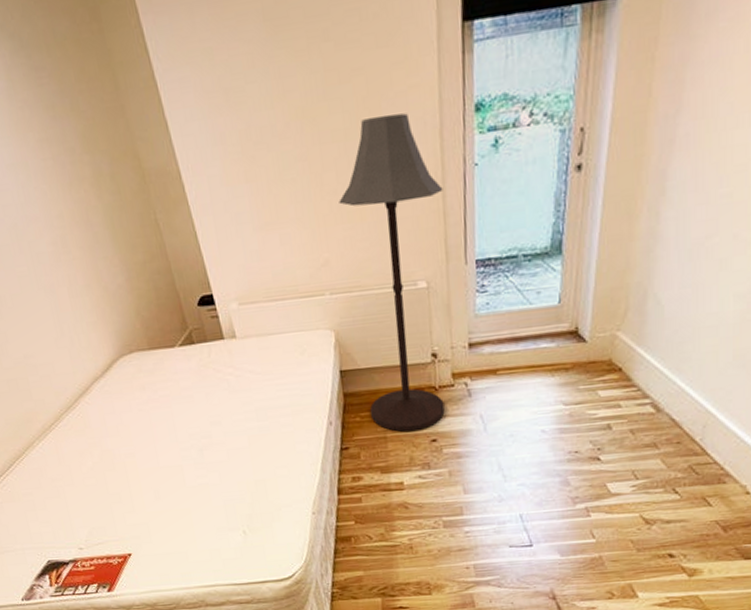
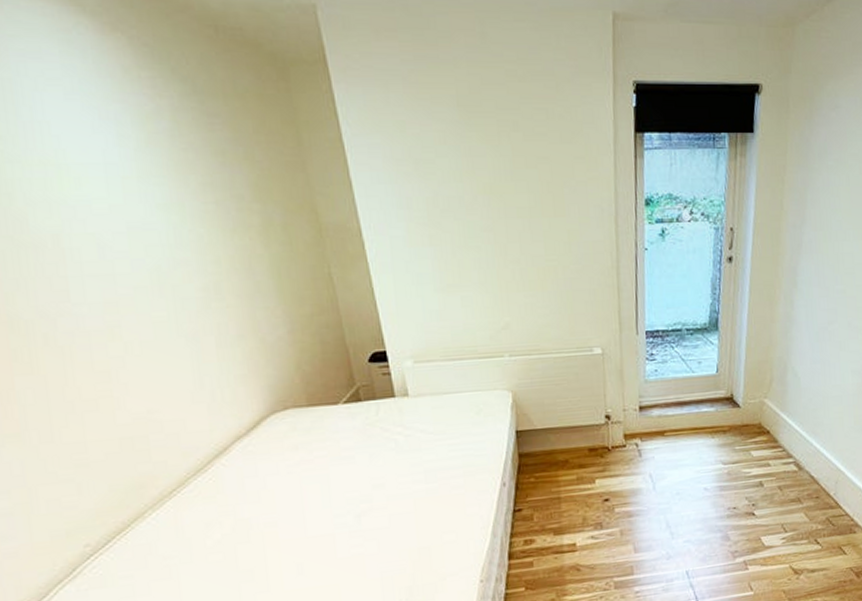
floor lamp: present [339,113,445,432] -> none [521,199,618,492]

